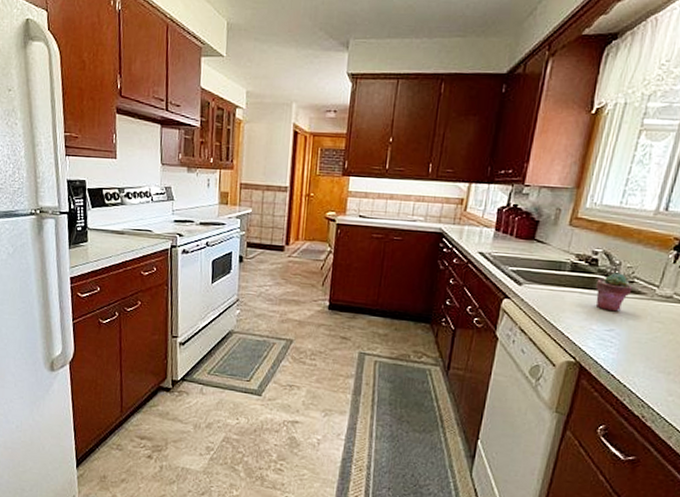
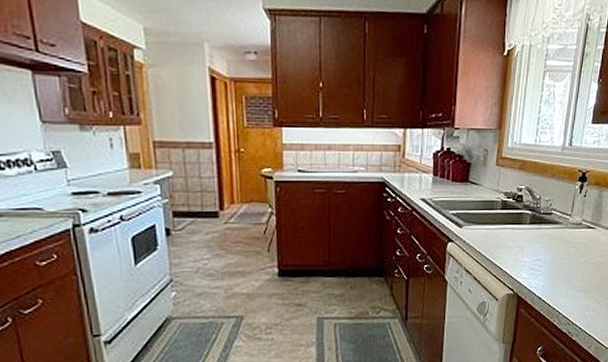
potted succulent: present [595,272,633,312] -> none [523,206,552,243]

